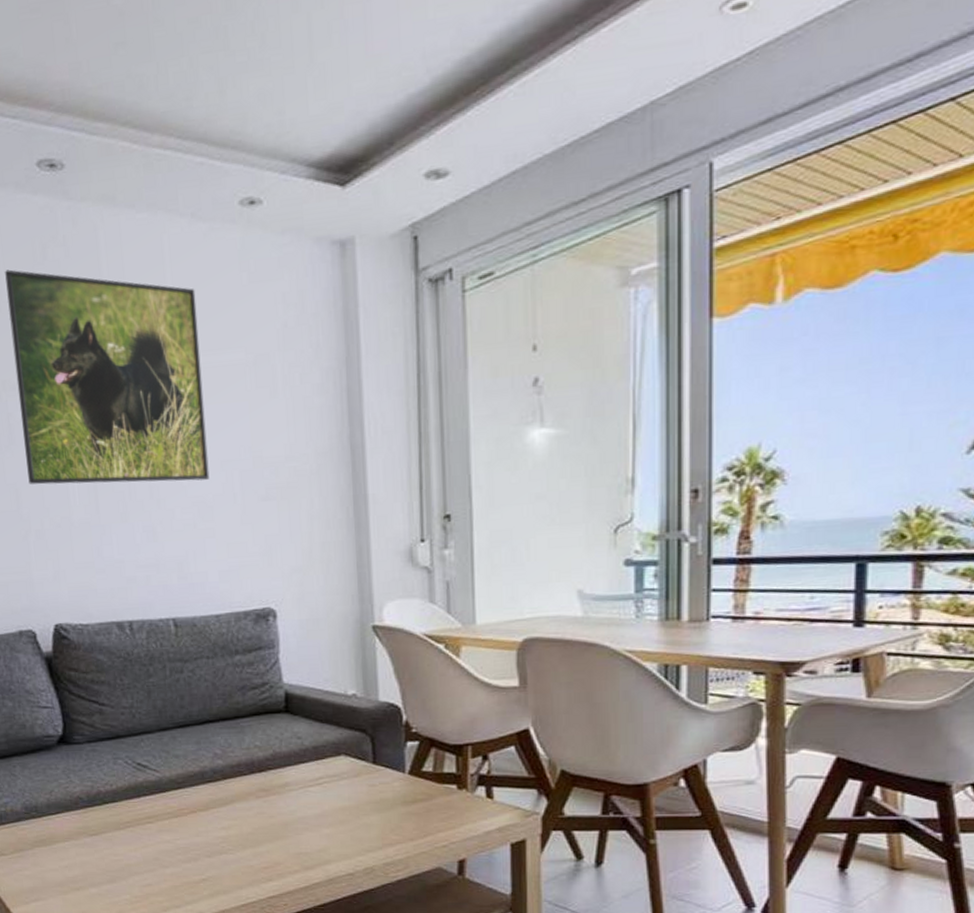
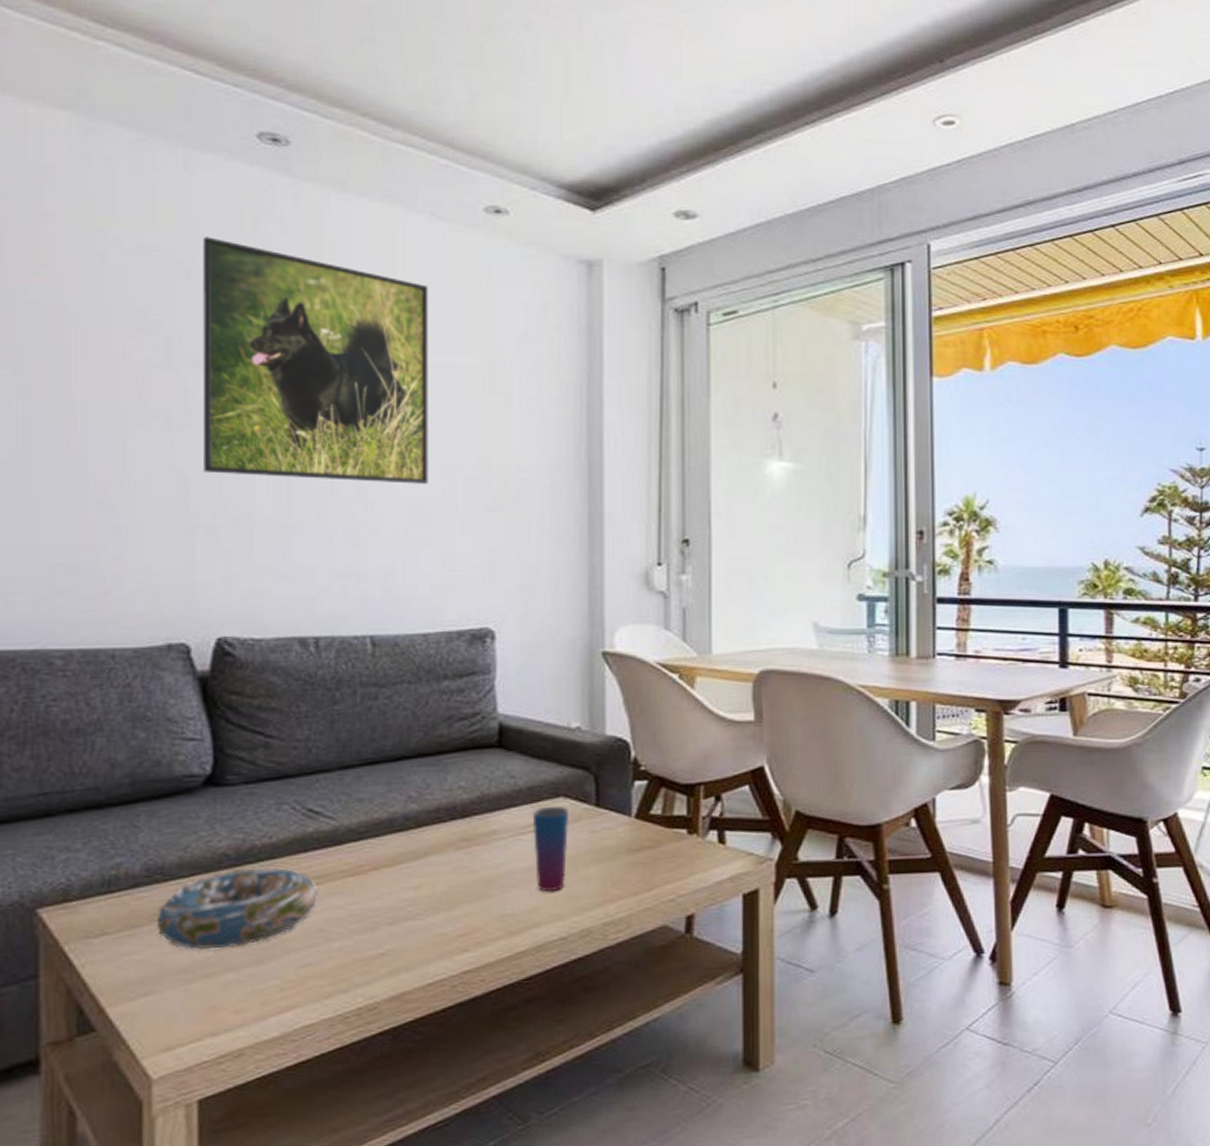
decorative bowl: none [37,807,151,871] -> present [158,866,318,951]
cup: none [318,762,351,835] -> present [532,805,570,891]

